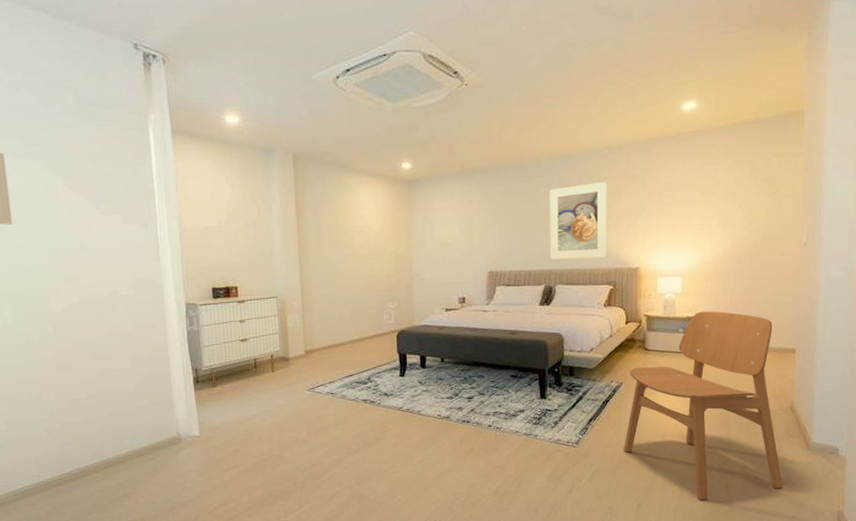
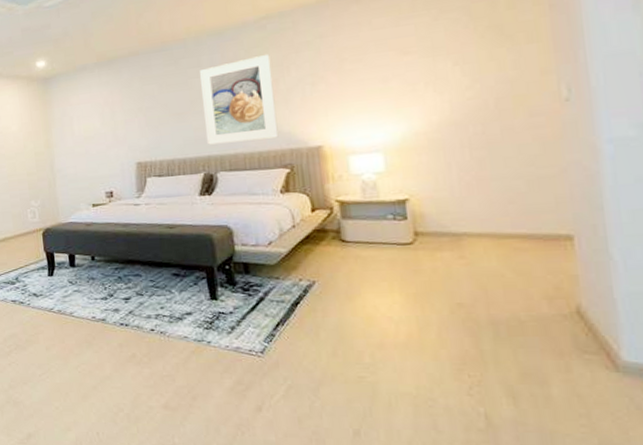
chair: present [624,311,783,500] -> none [323,191,581,431]

